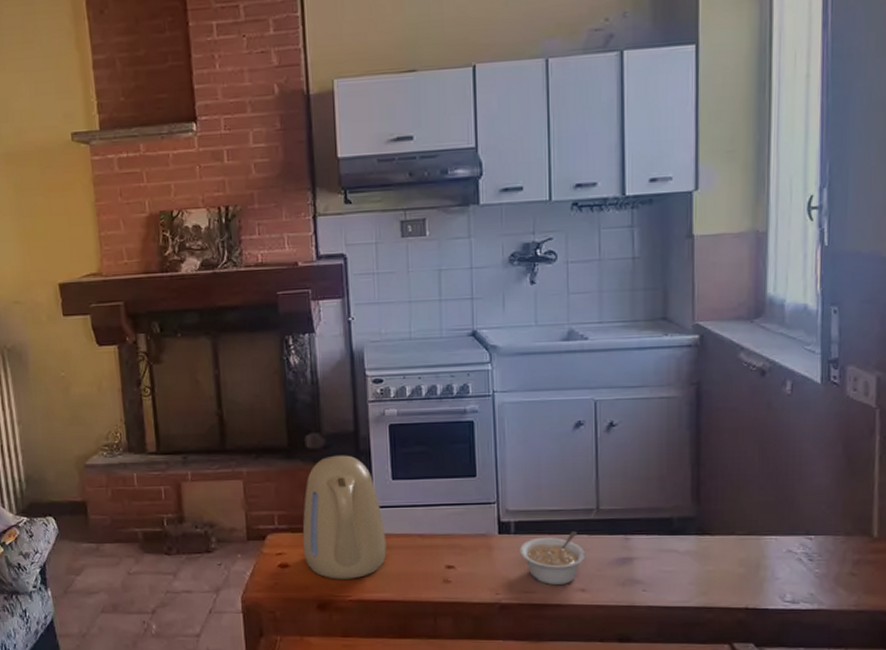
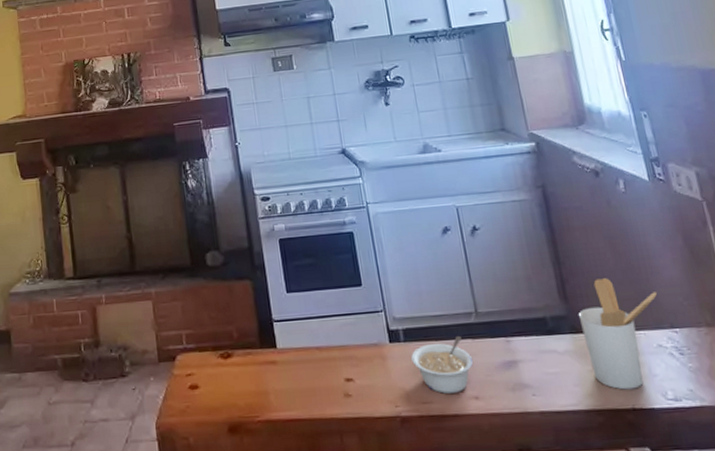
kettle: present [302,455,387,579] -> none [208,270,289,399]
utensil holder: none [708,482,801,591] -> present [578,278,658,390]

